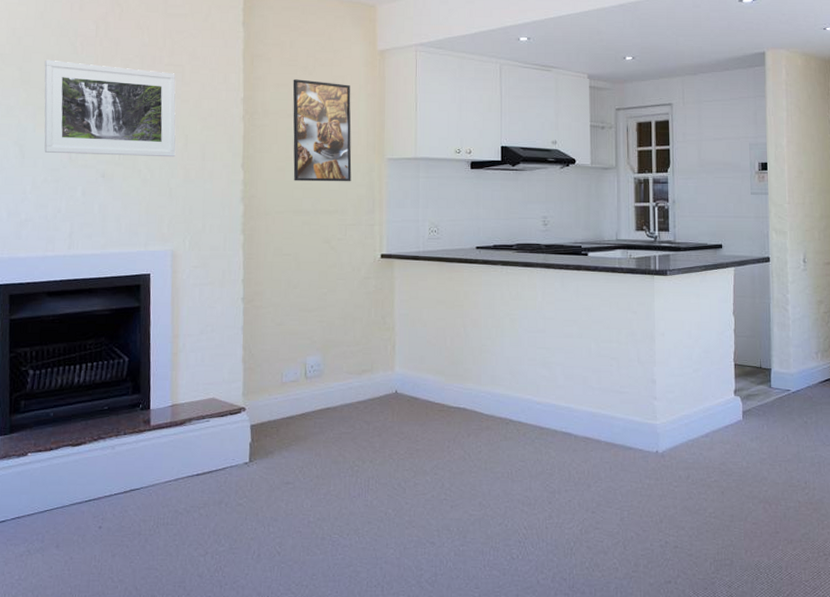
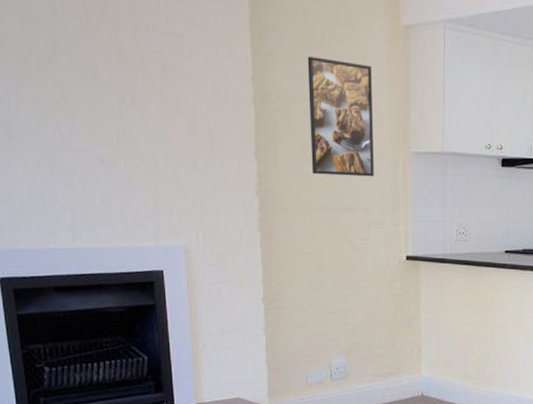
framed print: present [44,59,176,158] -> none [20,21,181,143]

